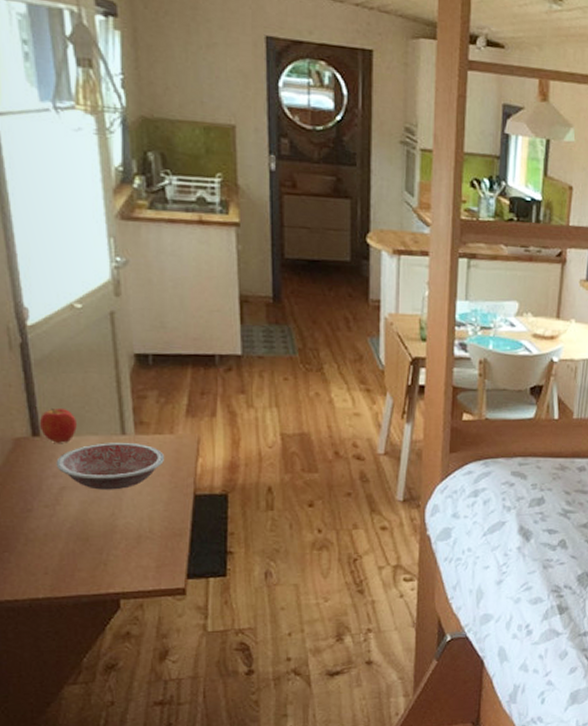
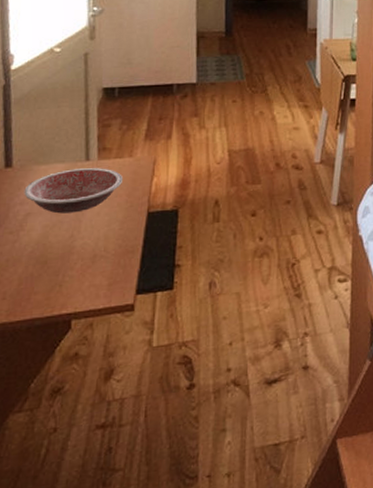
apple: present [39,407,77,443] -> none [12,140,46,172]

